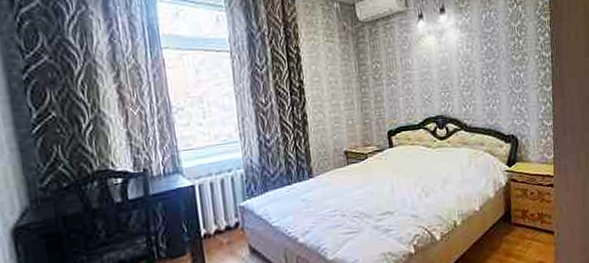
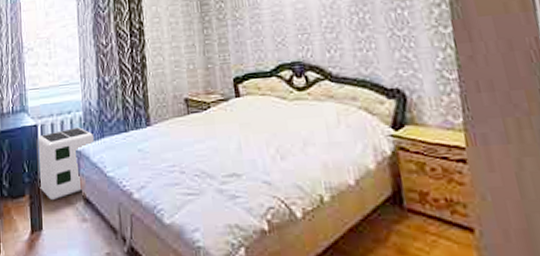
air purifier: none [194,184,257,255] -> present [36,127,94,200]

